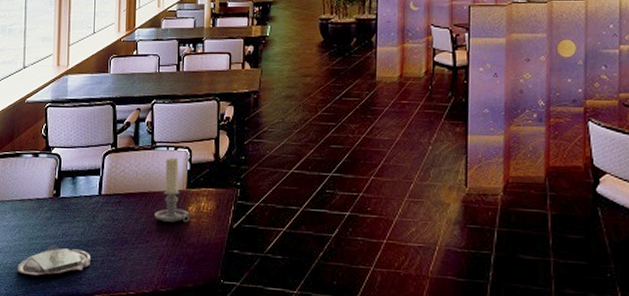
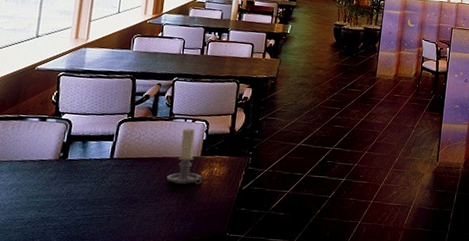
plate: present [17,245,92,276] -> none [11,203,97,232]

